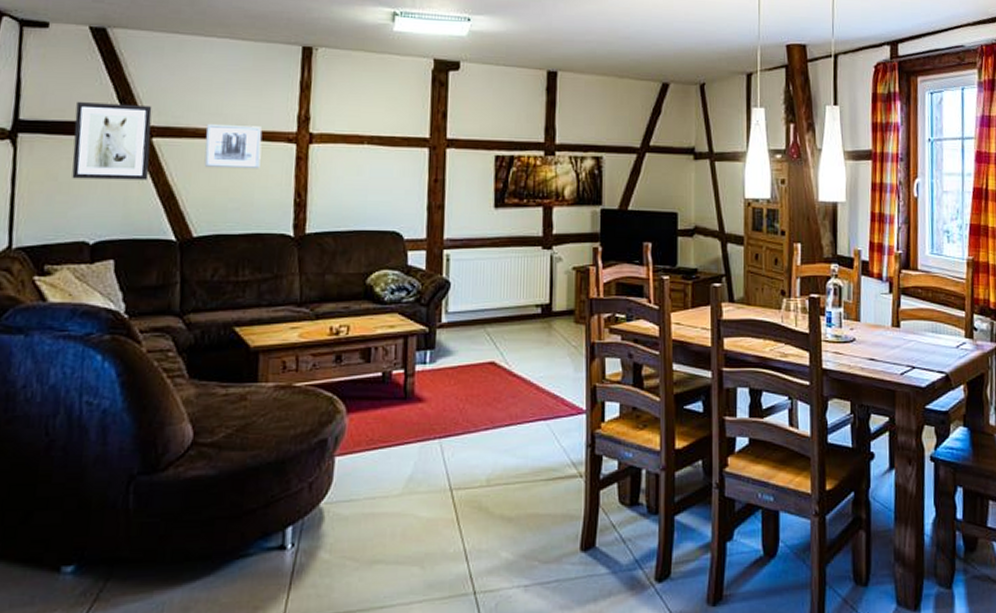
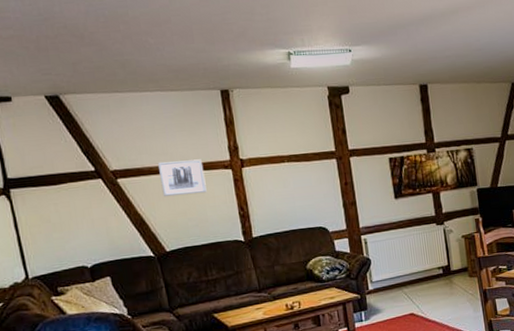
wall art: present [72,102,152,180] -> none [50,154,122,219]

